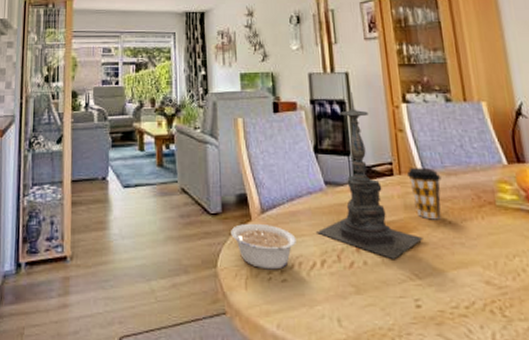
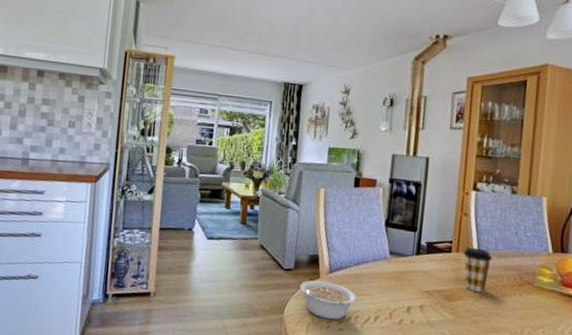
candle holder: present [317,92,423,259] -> none [375,176,466,321]

